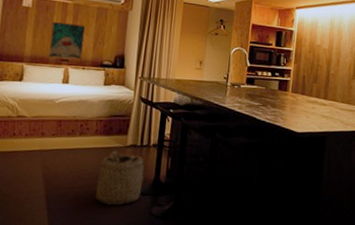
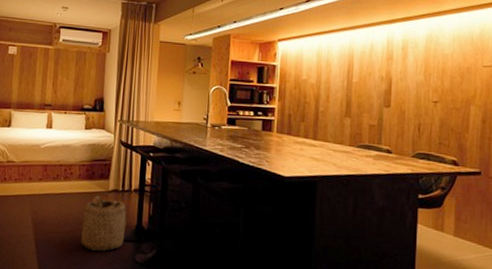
wall art: present [48,21,86,60] -> none [33,67,66,105]

